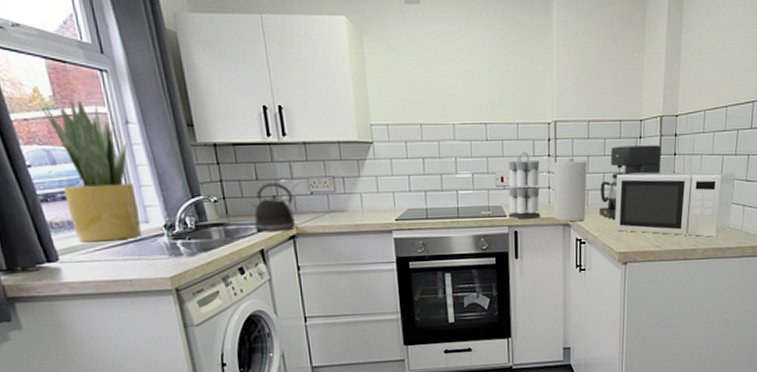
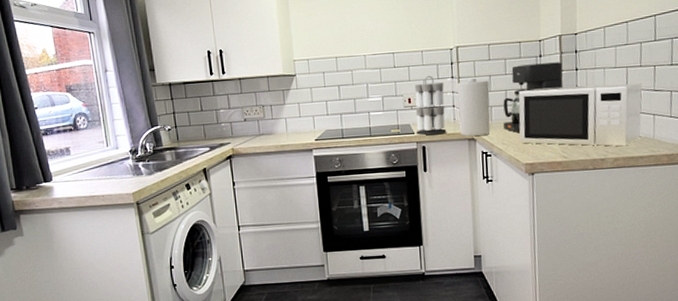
planter: present [38,99,142,243] -> none [45,55,113,166]
kettle: present [250,182,298,233] -> none [196,112,234,154]

